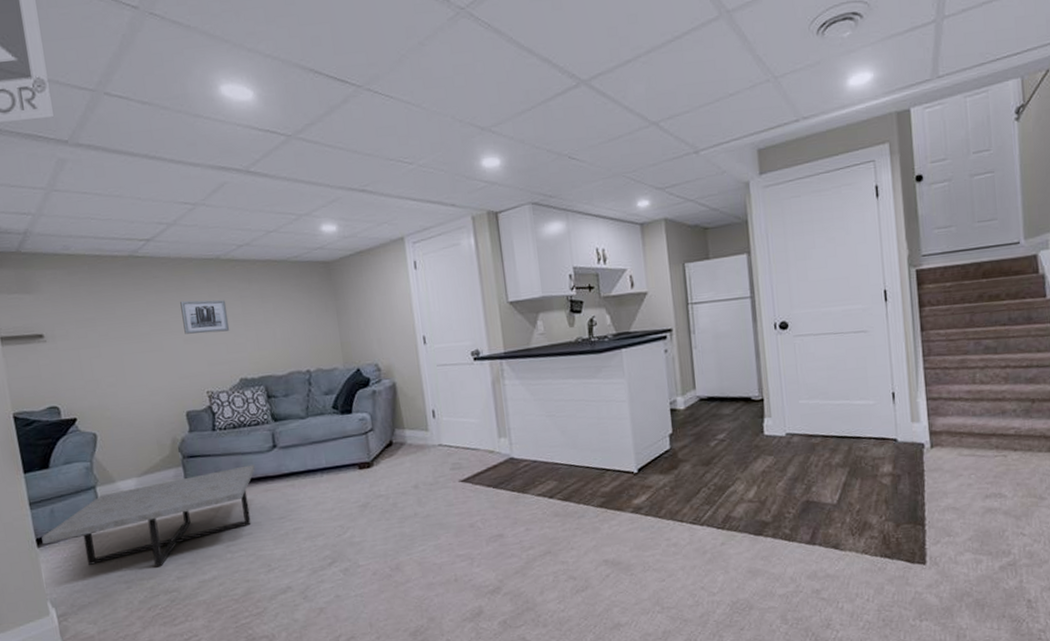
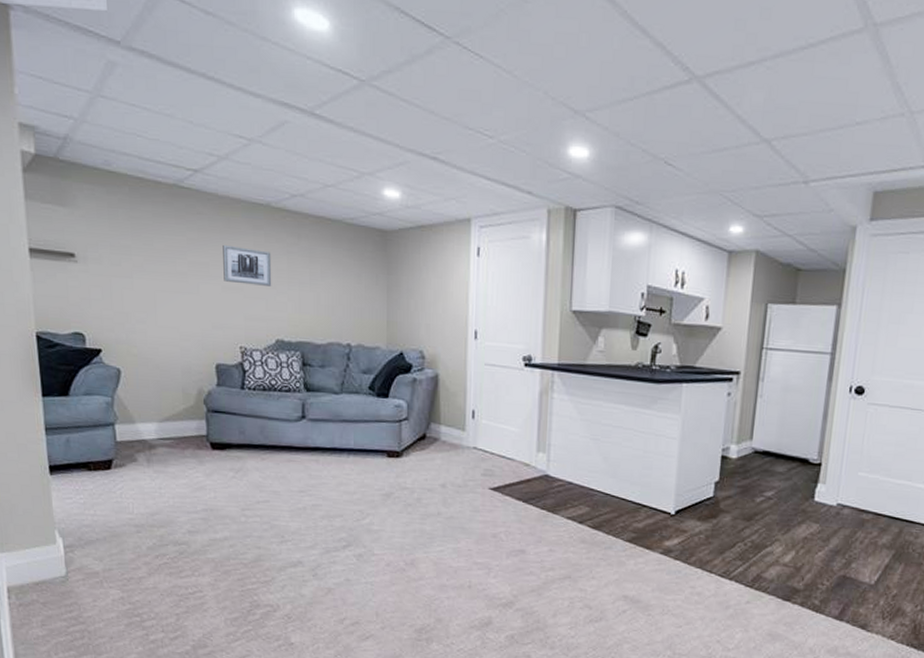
coffee table: present [41,464,255,568] -> none [55,431,280,517]

